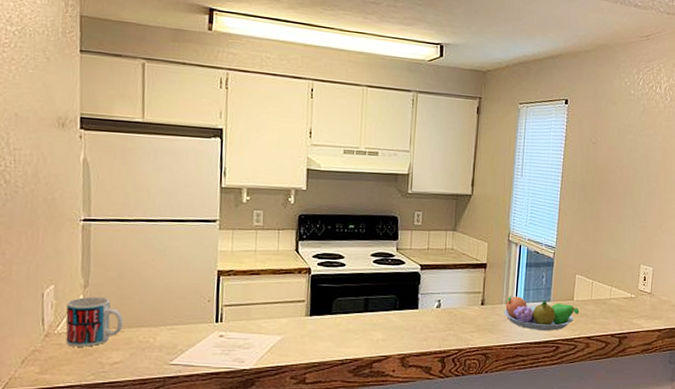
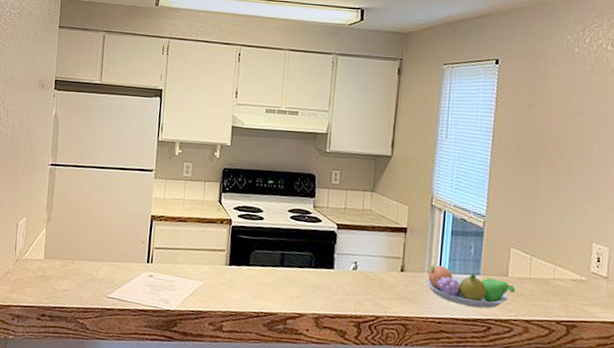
mug: present [66,296,124,347] -> none [30,230,75,274]

